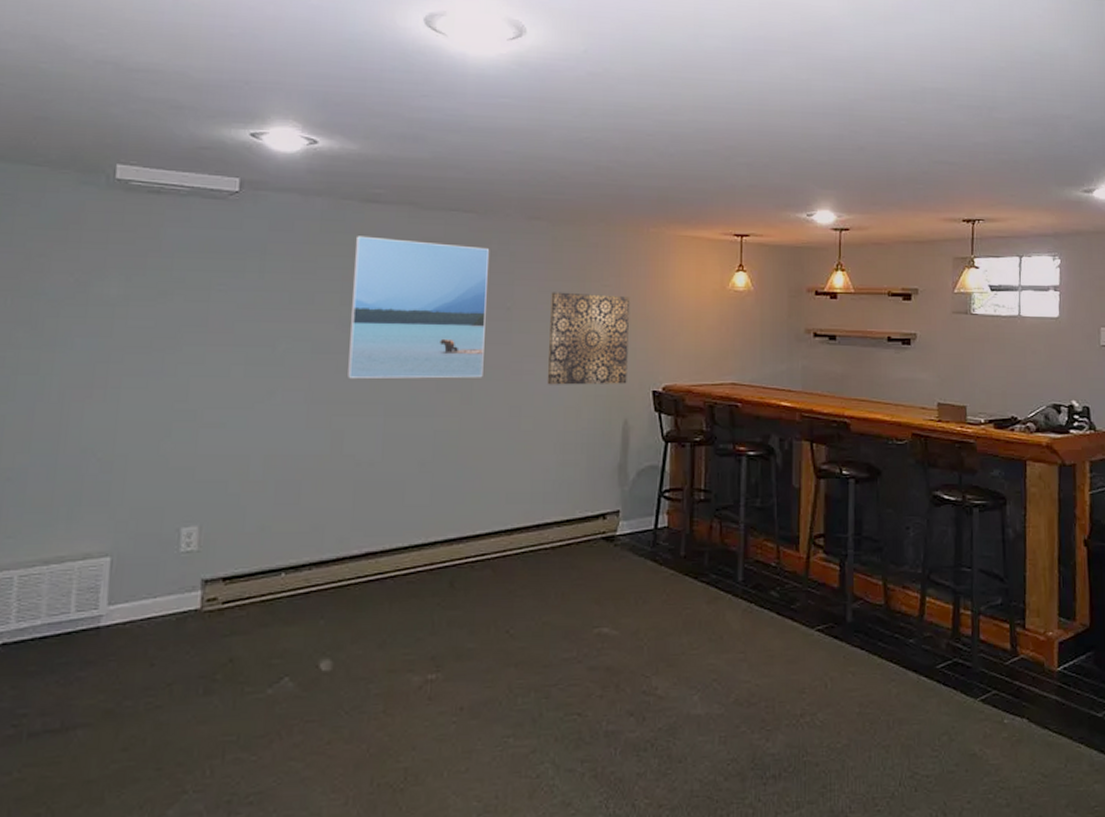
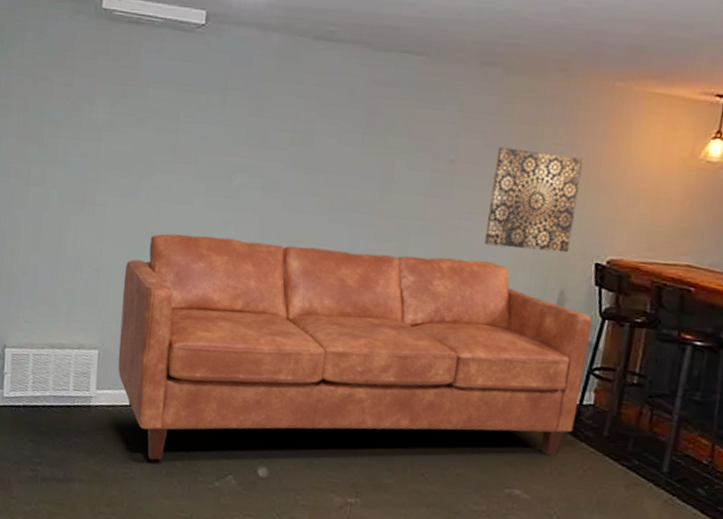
sofa: none [137,401,657,680] -> present [118,233,593,460]
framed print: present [346,236,490,379] -> none [292,75,439,230]

